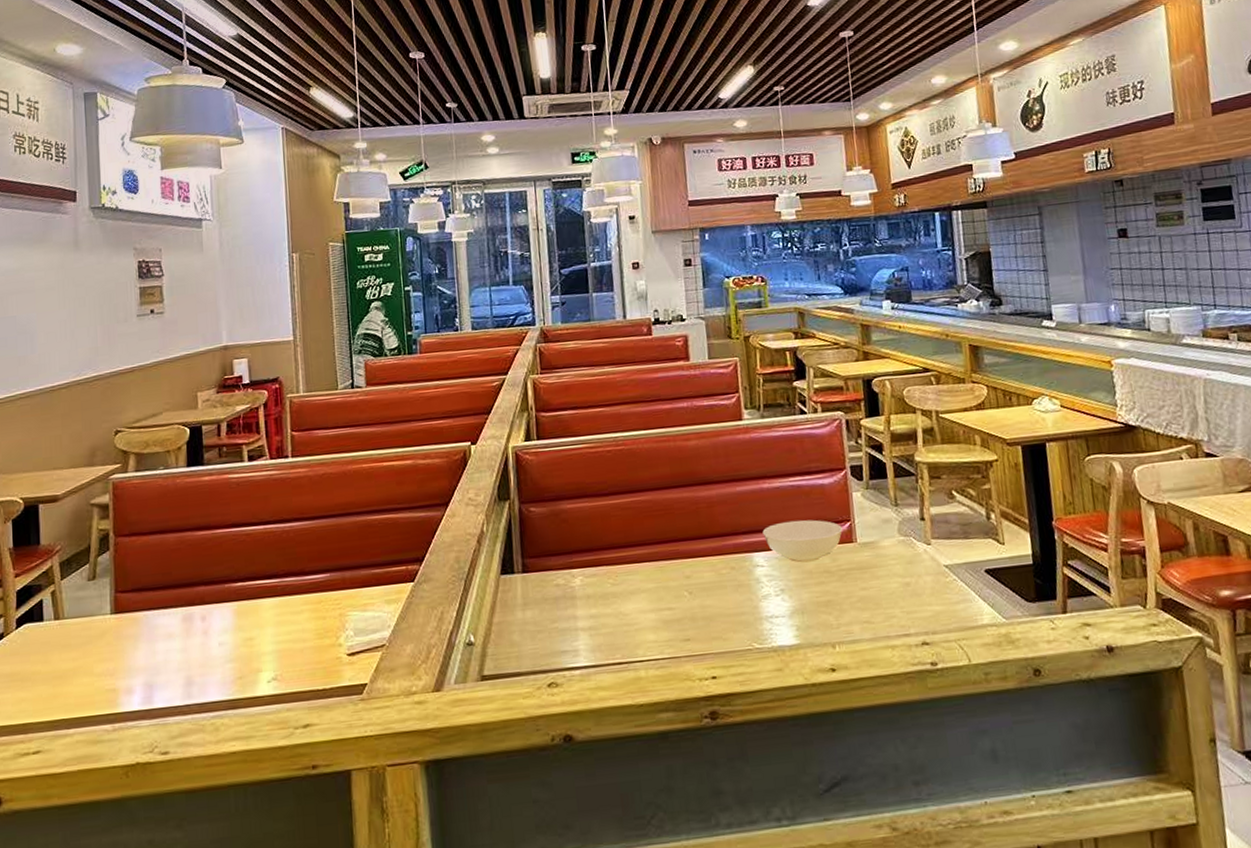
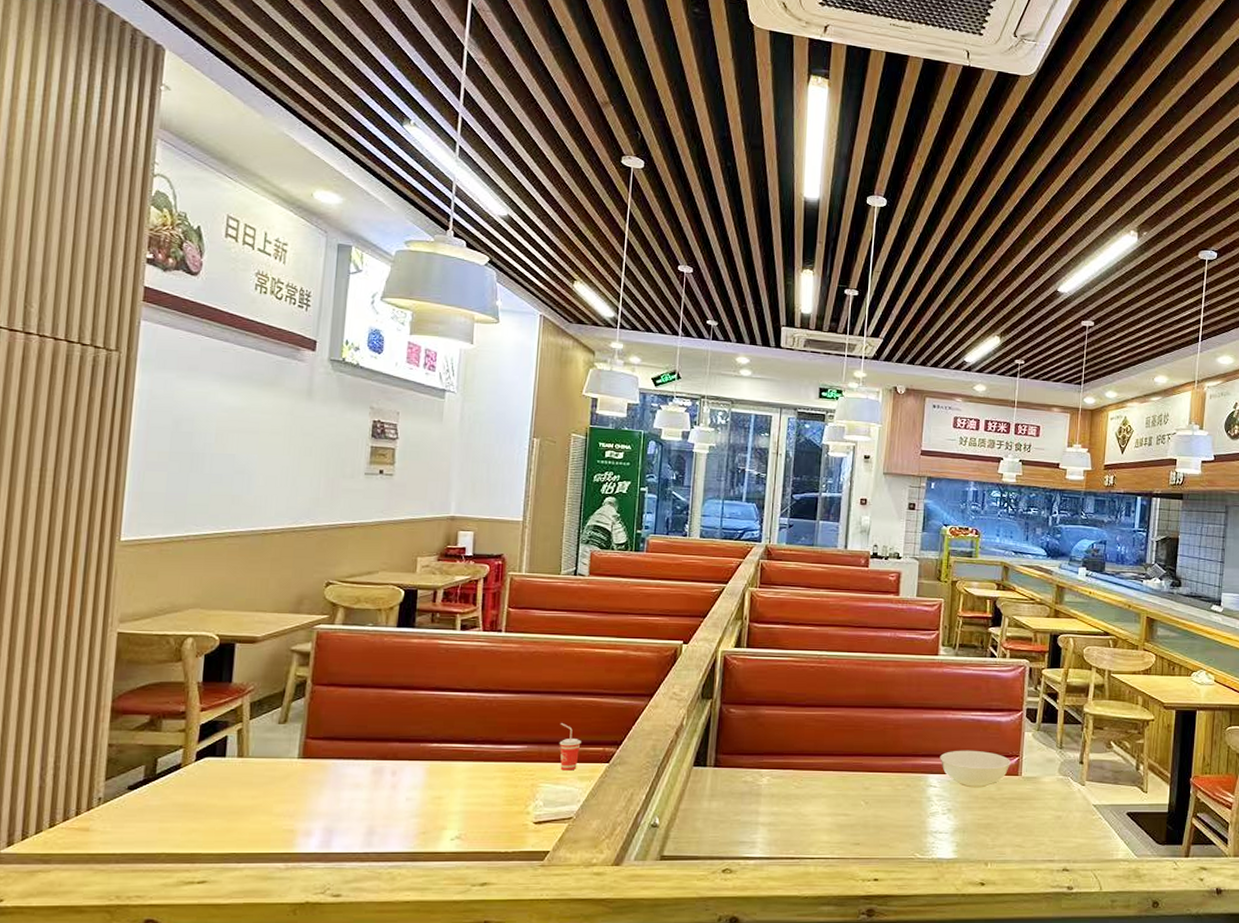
beverage cup: none [359,545,383,596] -> present [559,723,581,771]

